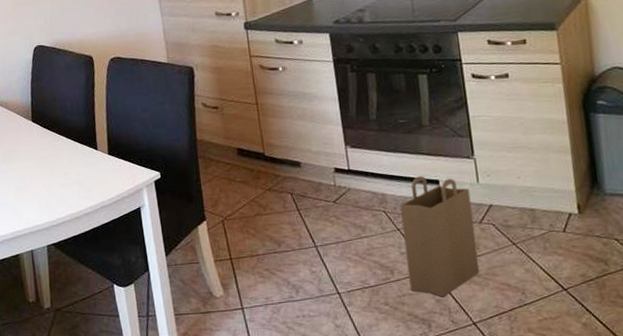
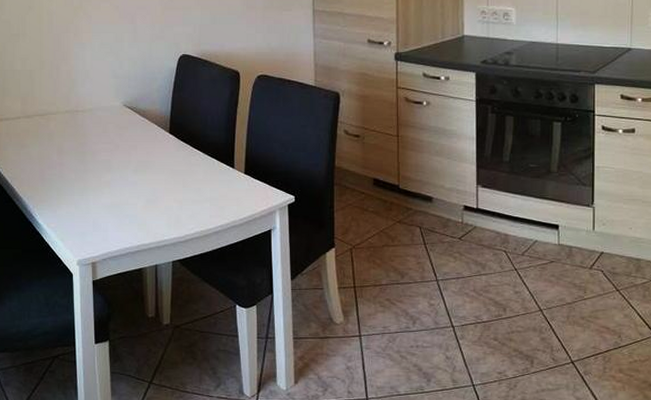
shopping bag: present [400,176,480,297] -> none [519,220,585,336]

